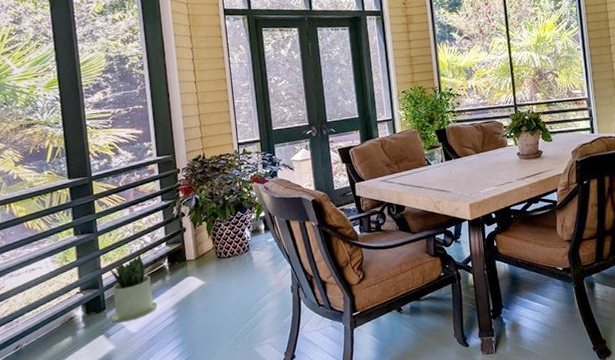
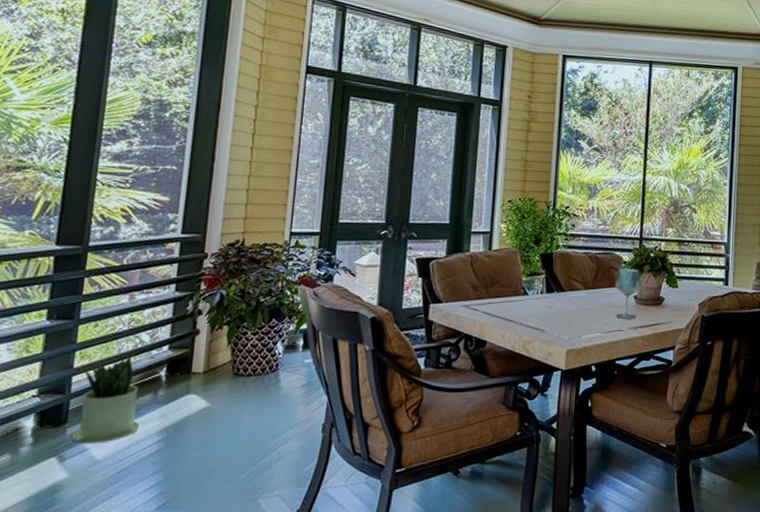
wine glass: none [500,131,522,173] -> present [615,268,642,319]

